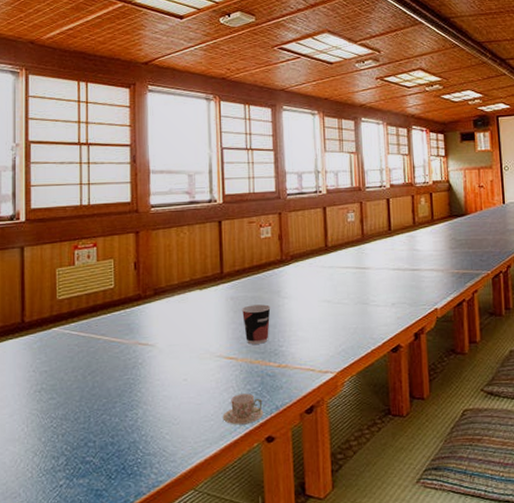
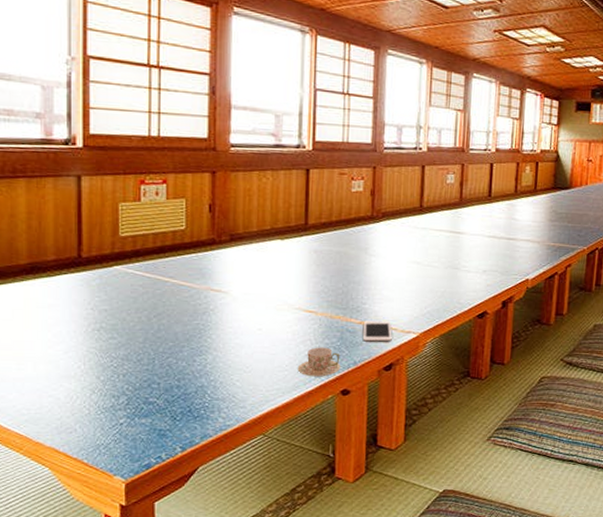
cup: present [241,304,271,344] -> none [324,260,357,300]
cell phone: none [283,362,311,385] -> present [363,320,392,342]

